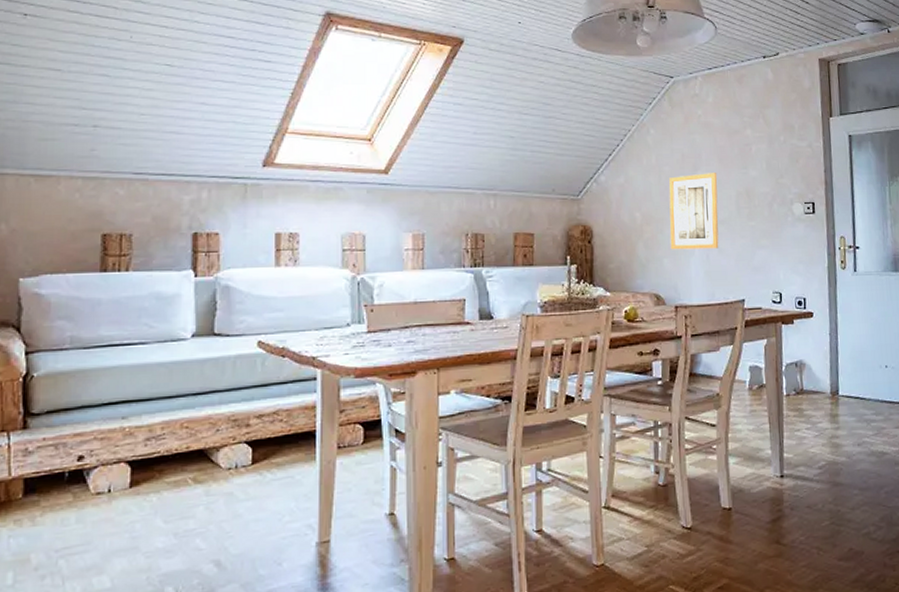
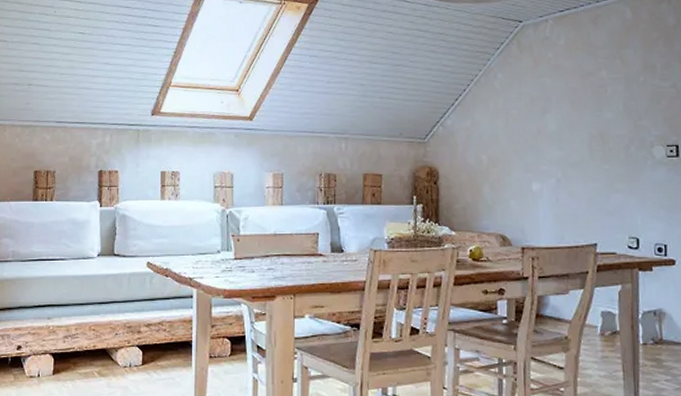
wall art: present [668,173,719,250] -> none [516,115,569,192]

